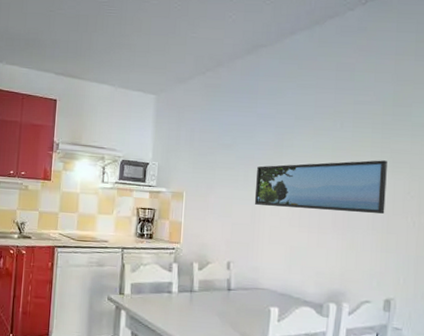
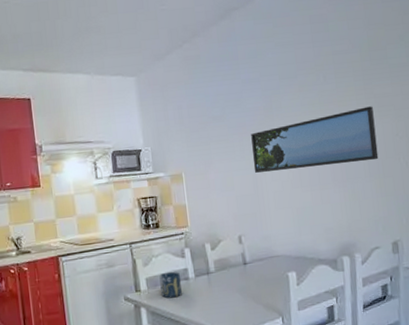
cup: none [143,281,164,308] -> present [159,271,182,299]

